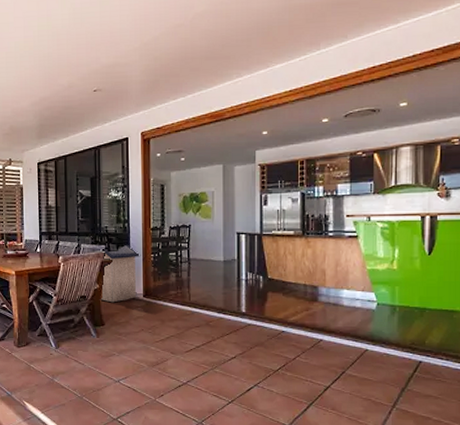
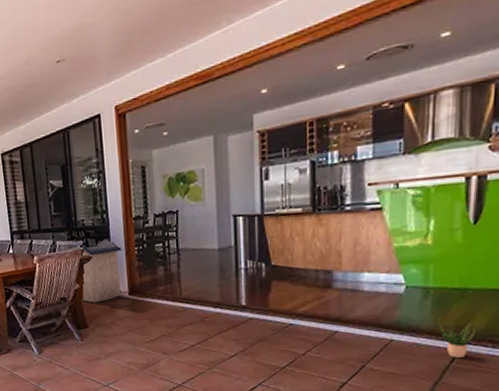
potted plant: none [404,331,434,368] -> present [438,316,477,358]

